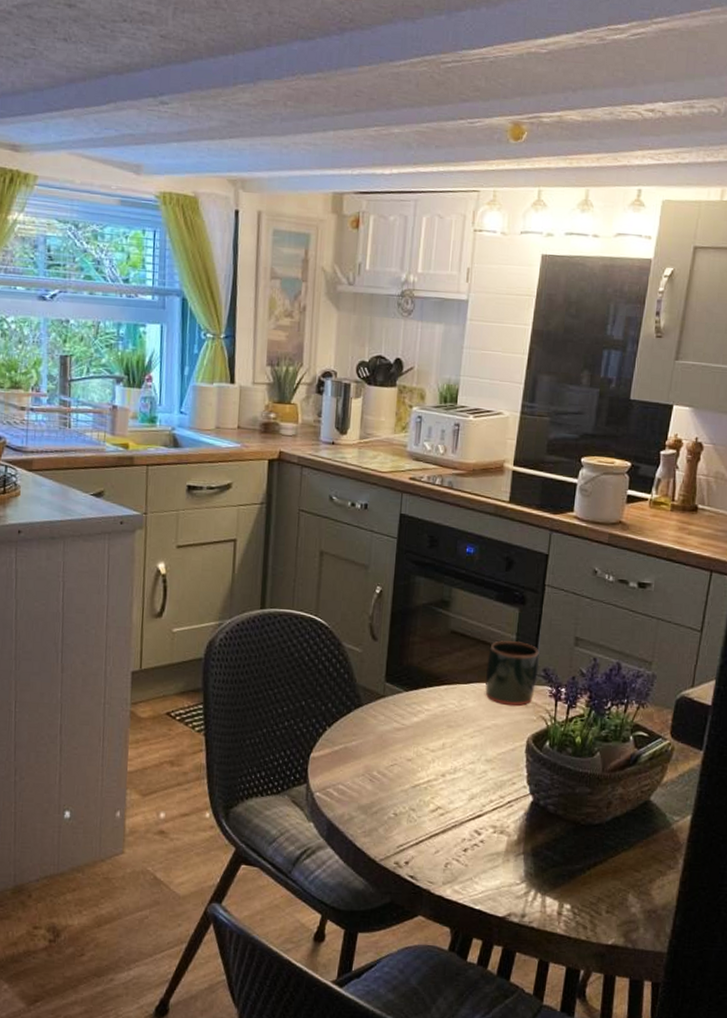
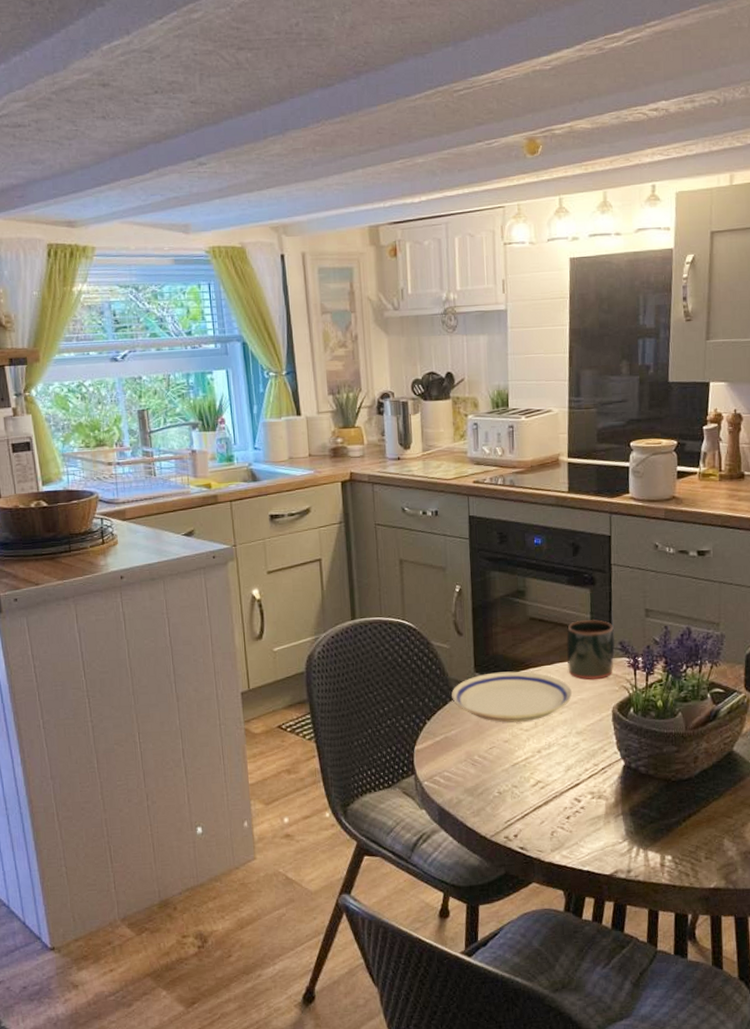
plate: none [357,684,487,742] -> present [452,671,573,723]

